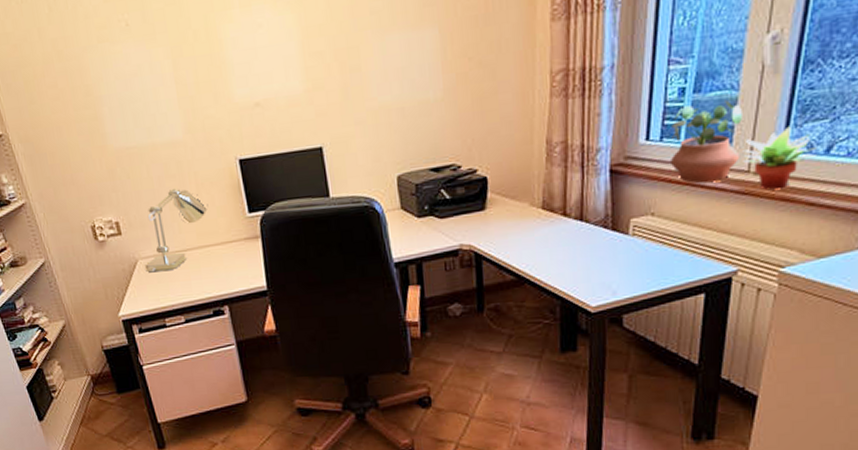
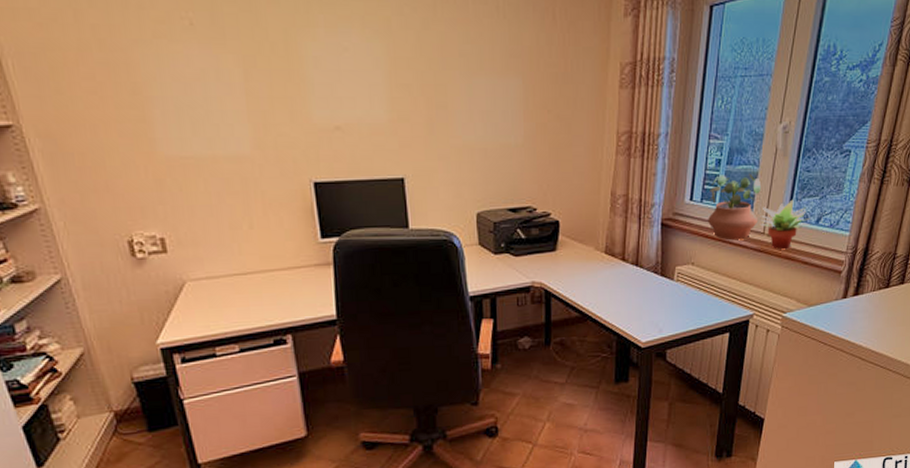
desk lamp: present [145,189,209,273] -> none [194,207,276,296]

